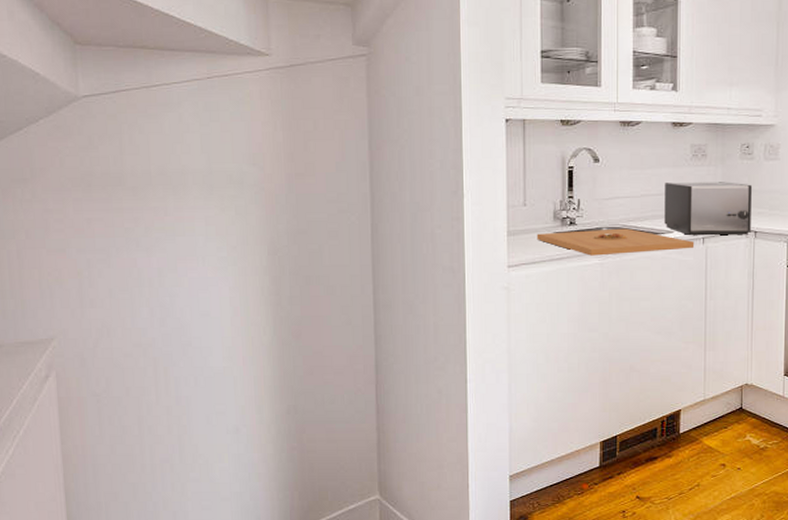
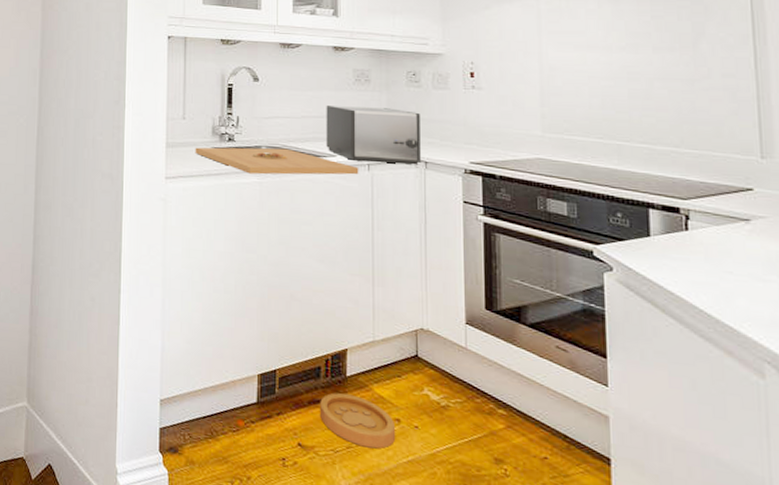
pet bowl: none [656,449,721,492] -> present [320,392,395,449]

